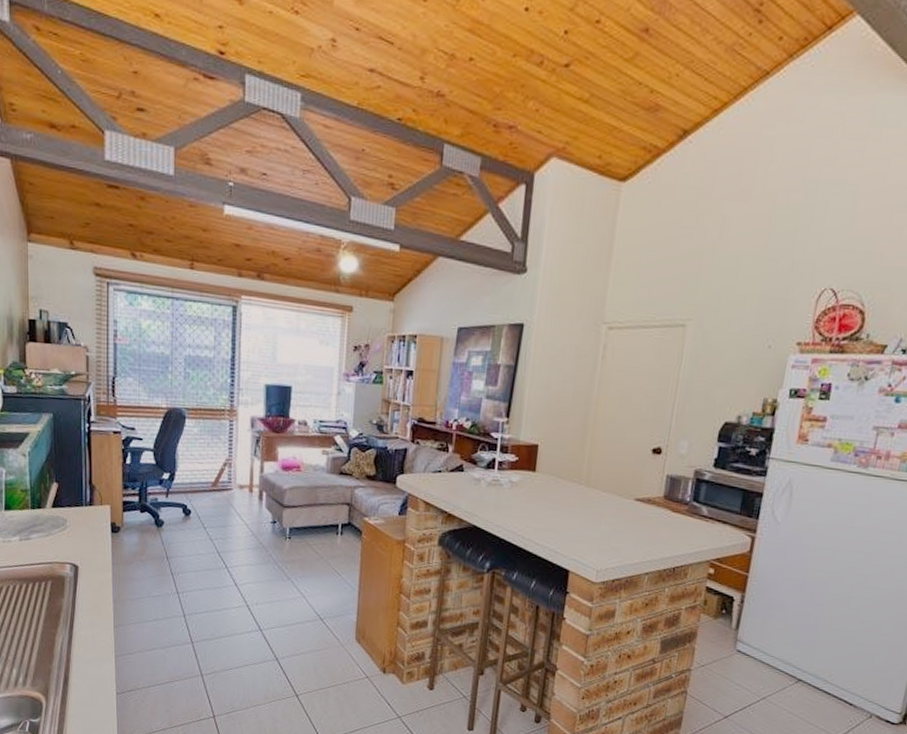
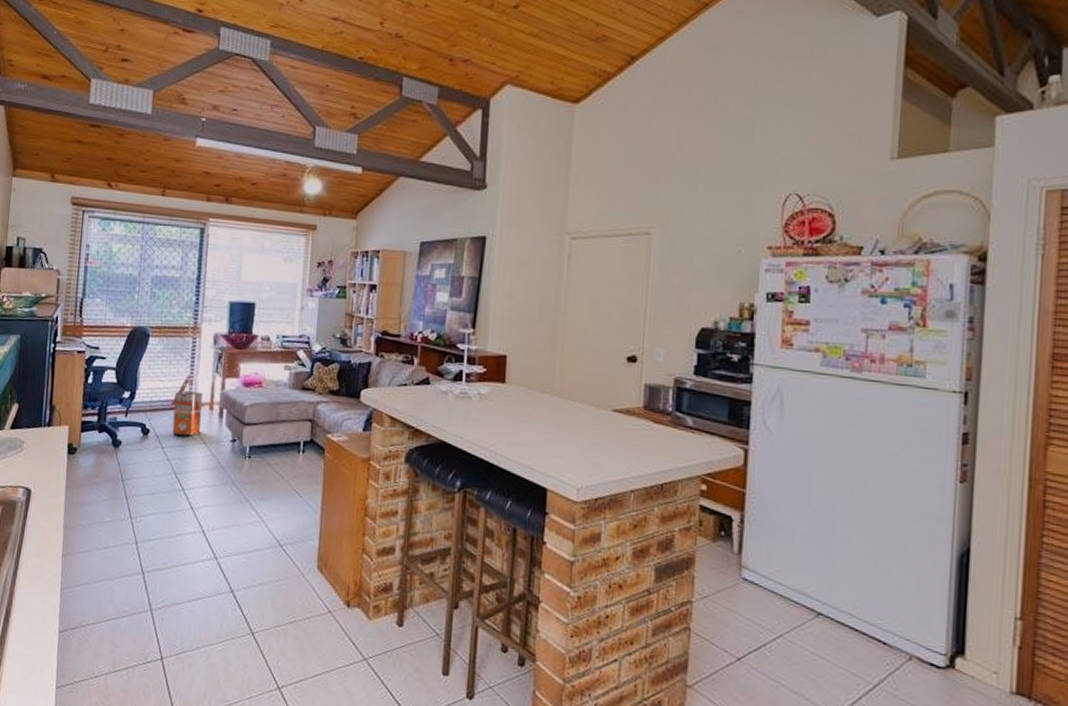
waste bin: none [213,473,242,518] -> present [172,390,203,436]

